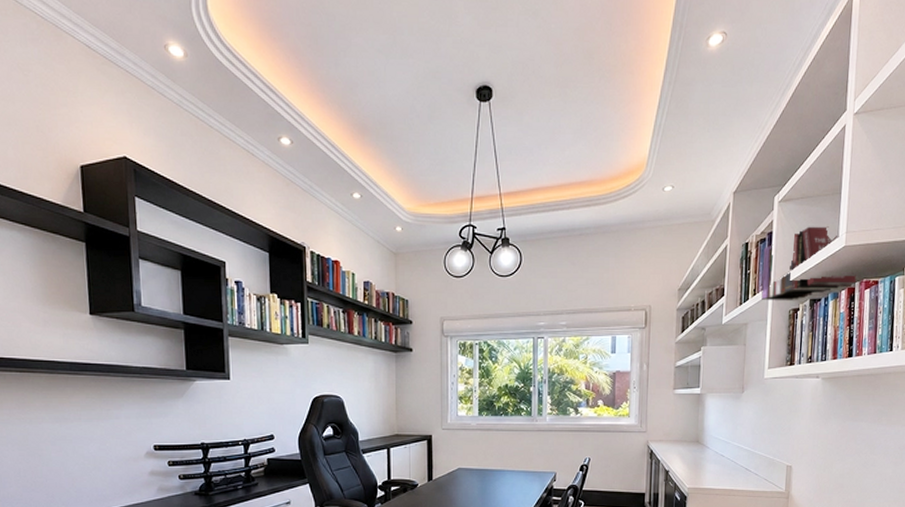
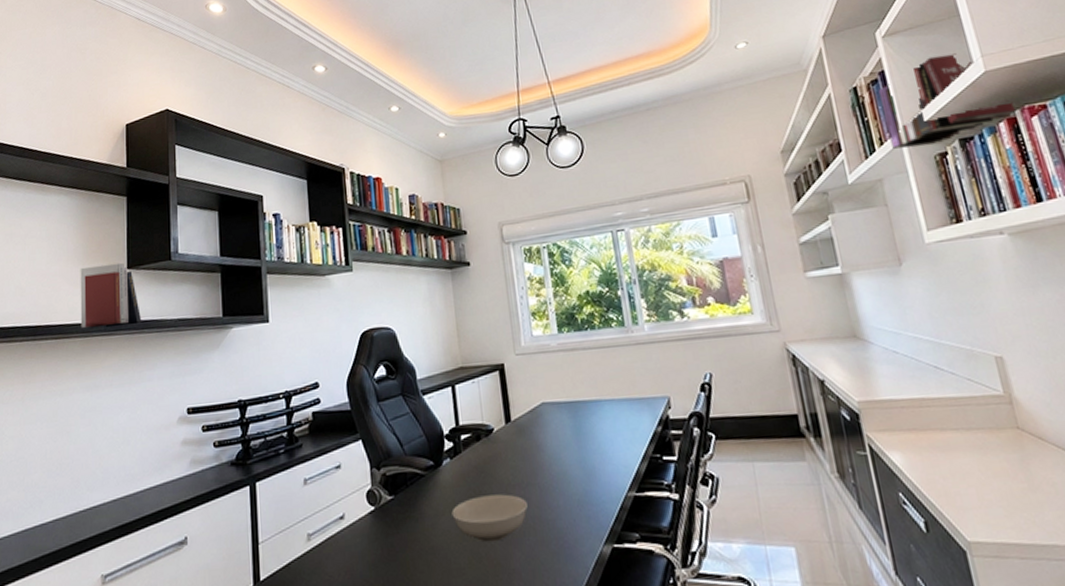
books: none [40,307,108,368] -> present [80,262,142,329]

